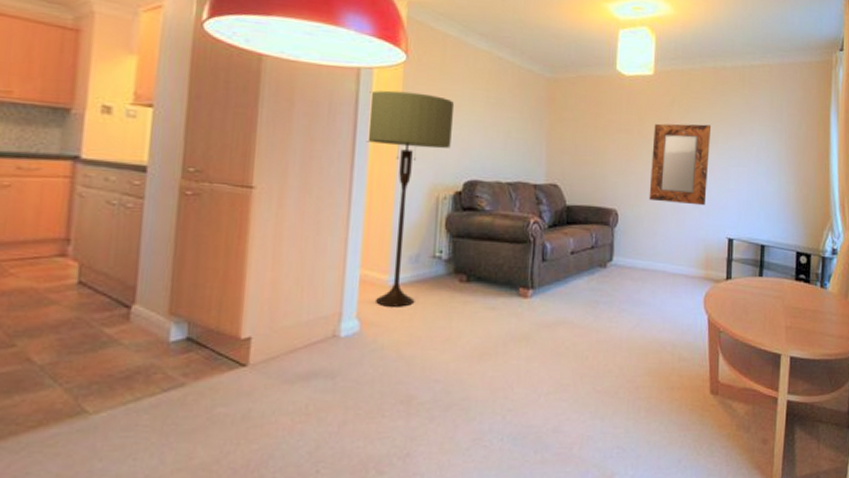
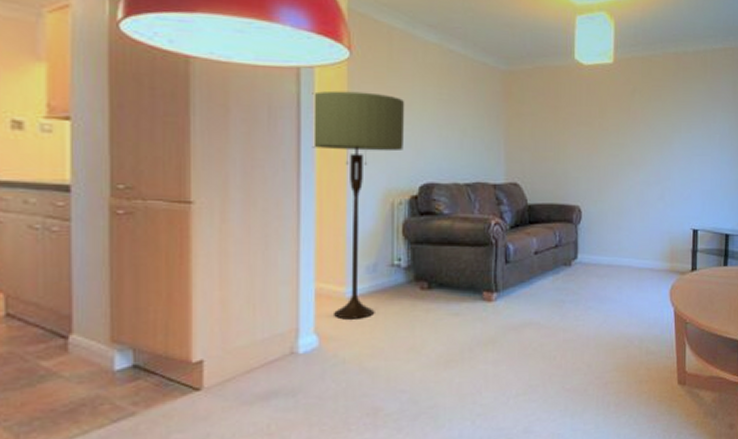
home mirror: present [649,123,712,206] -> none [612,113,674,198]

